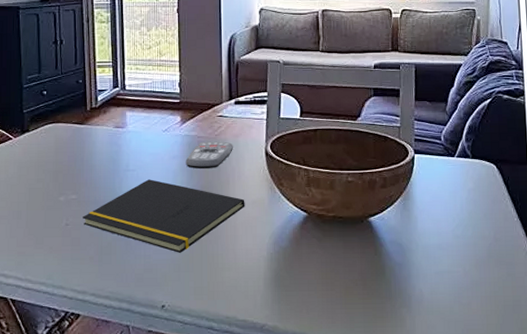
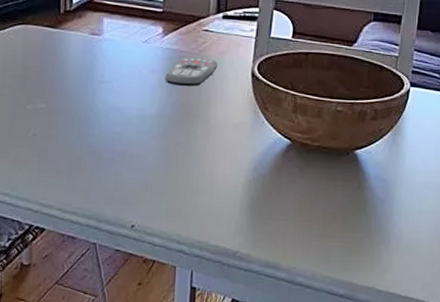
notepad: present [83,179,245,253] -> none [51,93,226,173]

